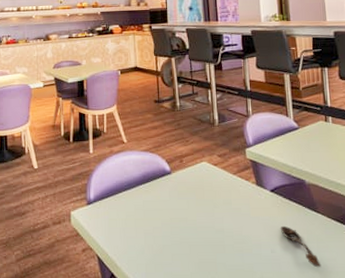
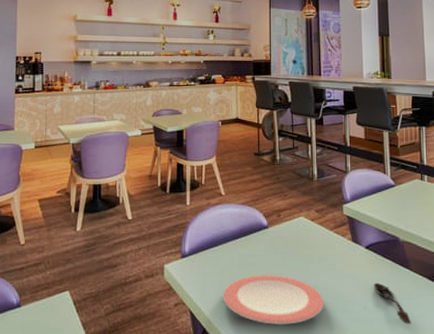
plate: none [129,220,231,269] -> present [223,275,324,324]

